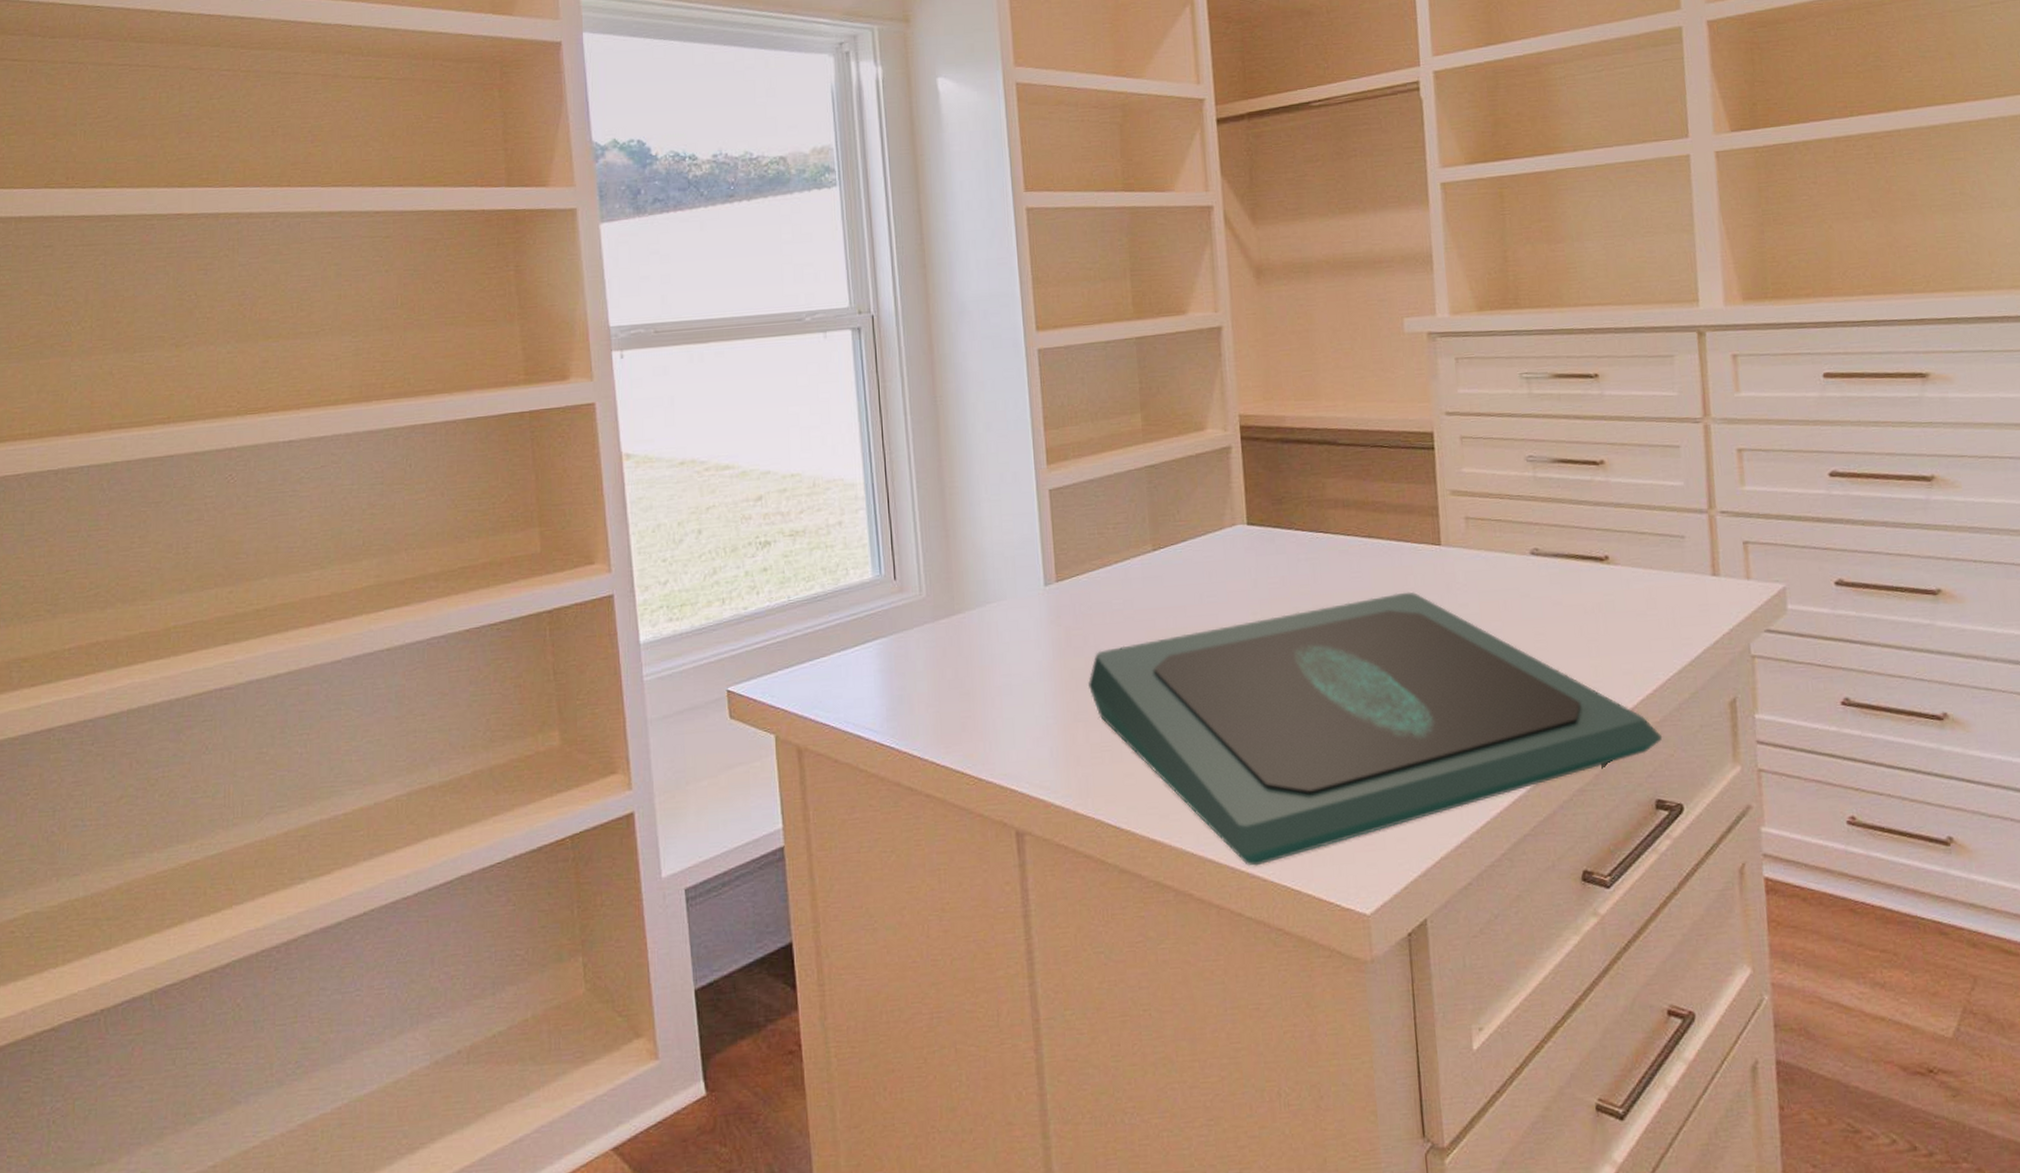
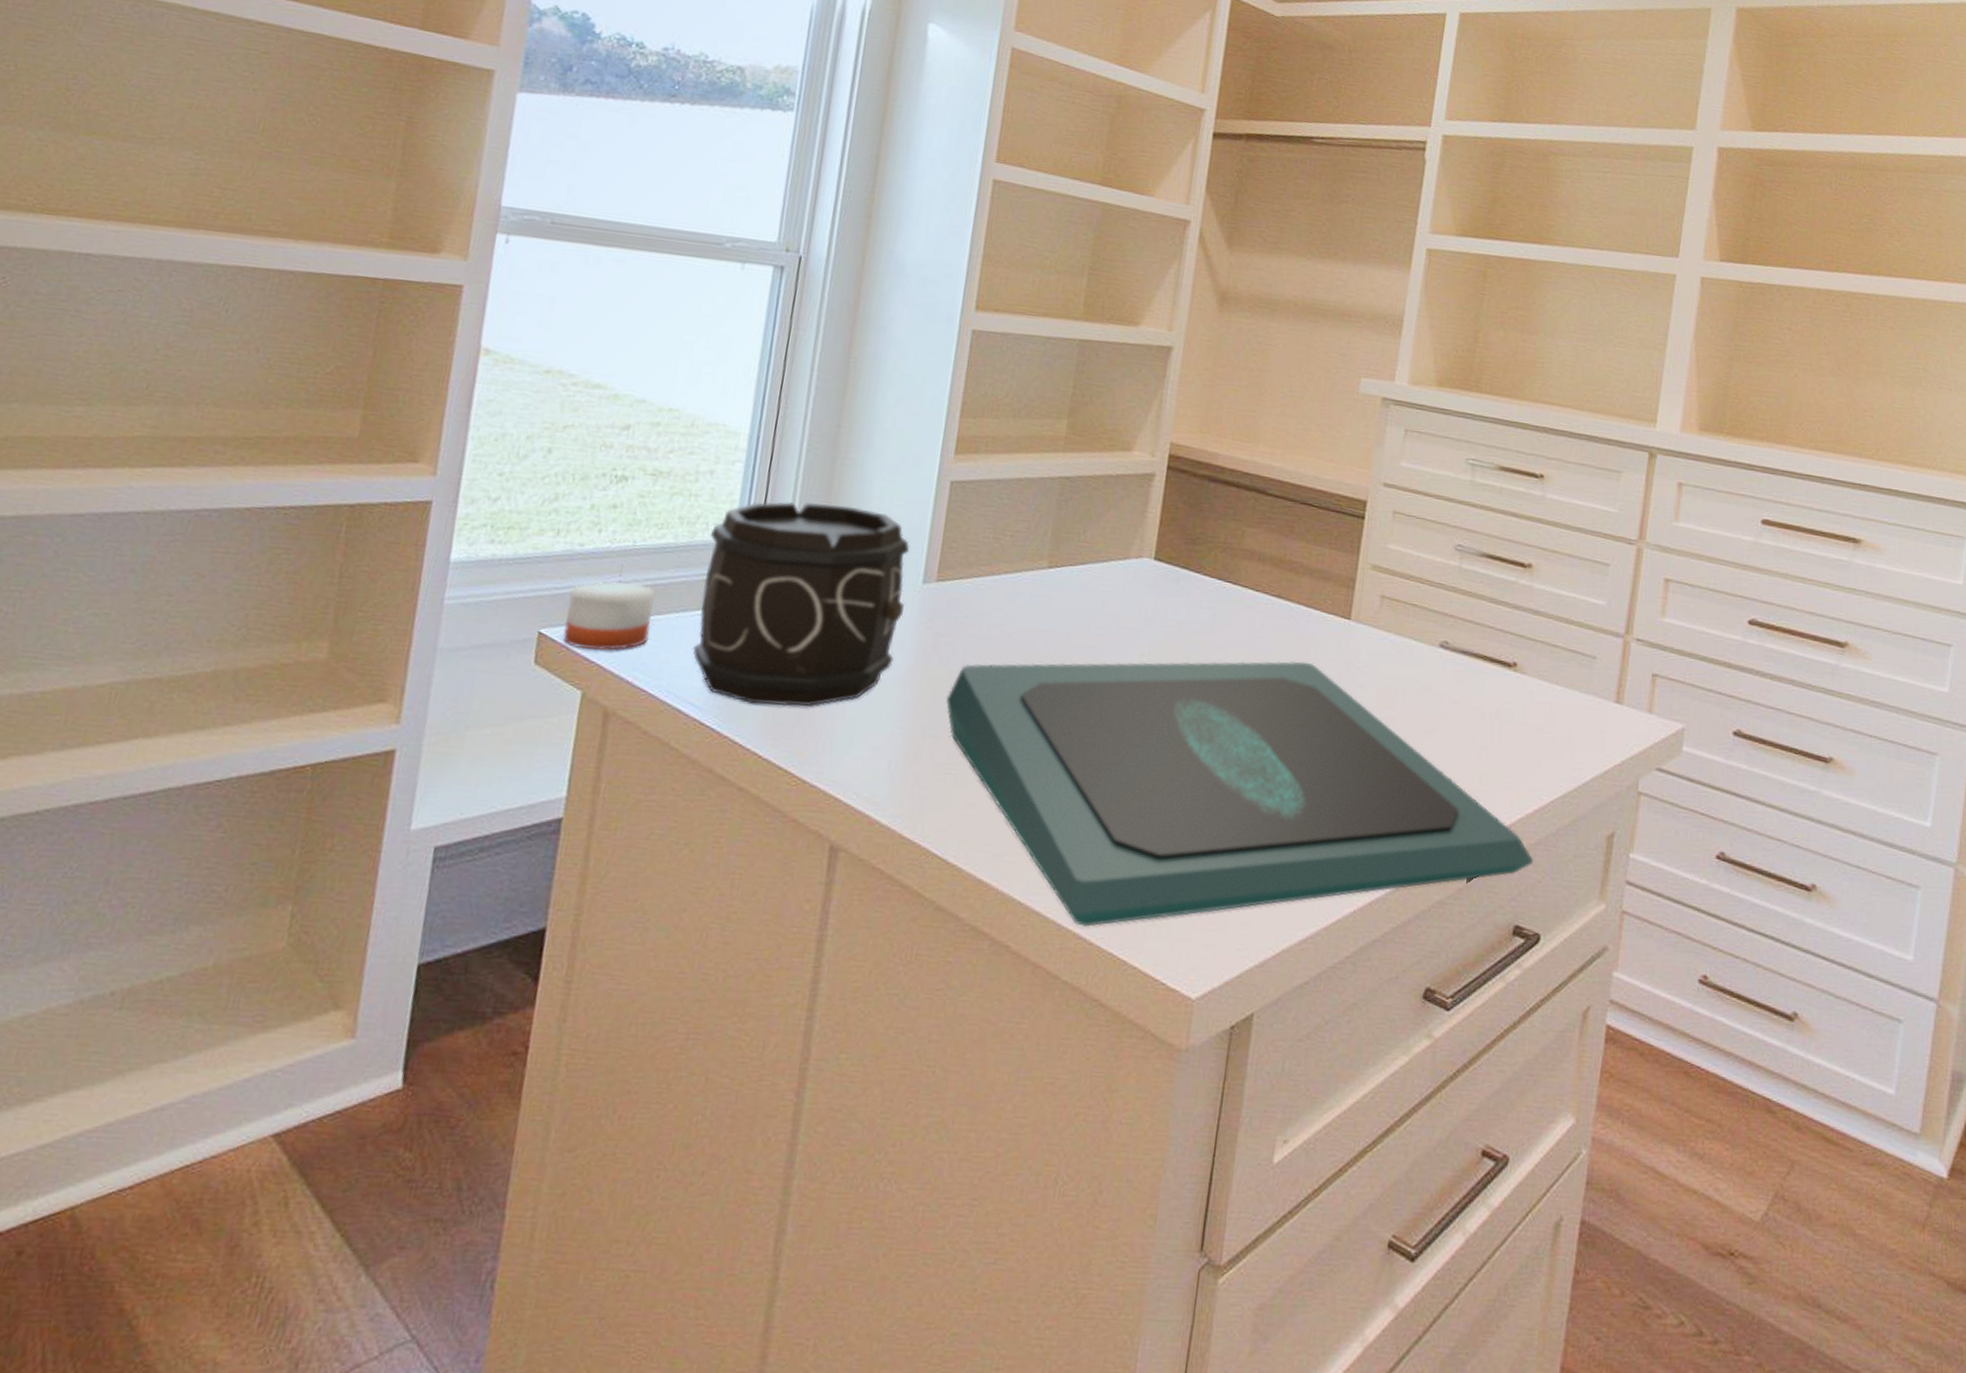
candle: none [744,618,820,699] -> present [563,563,656,651]
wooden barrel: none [852,529,1034,720] -> present [692,502,910,707]

